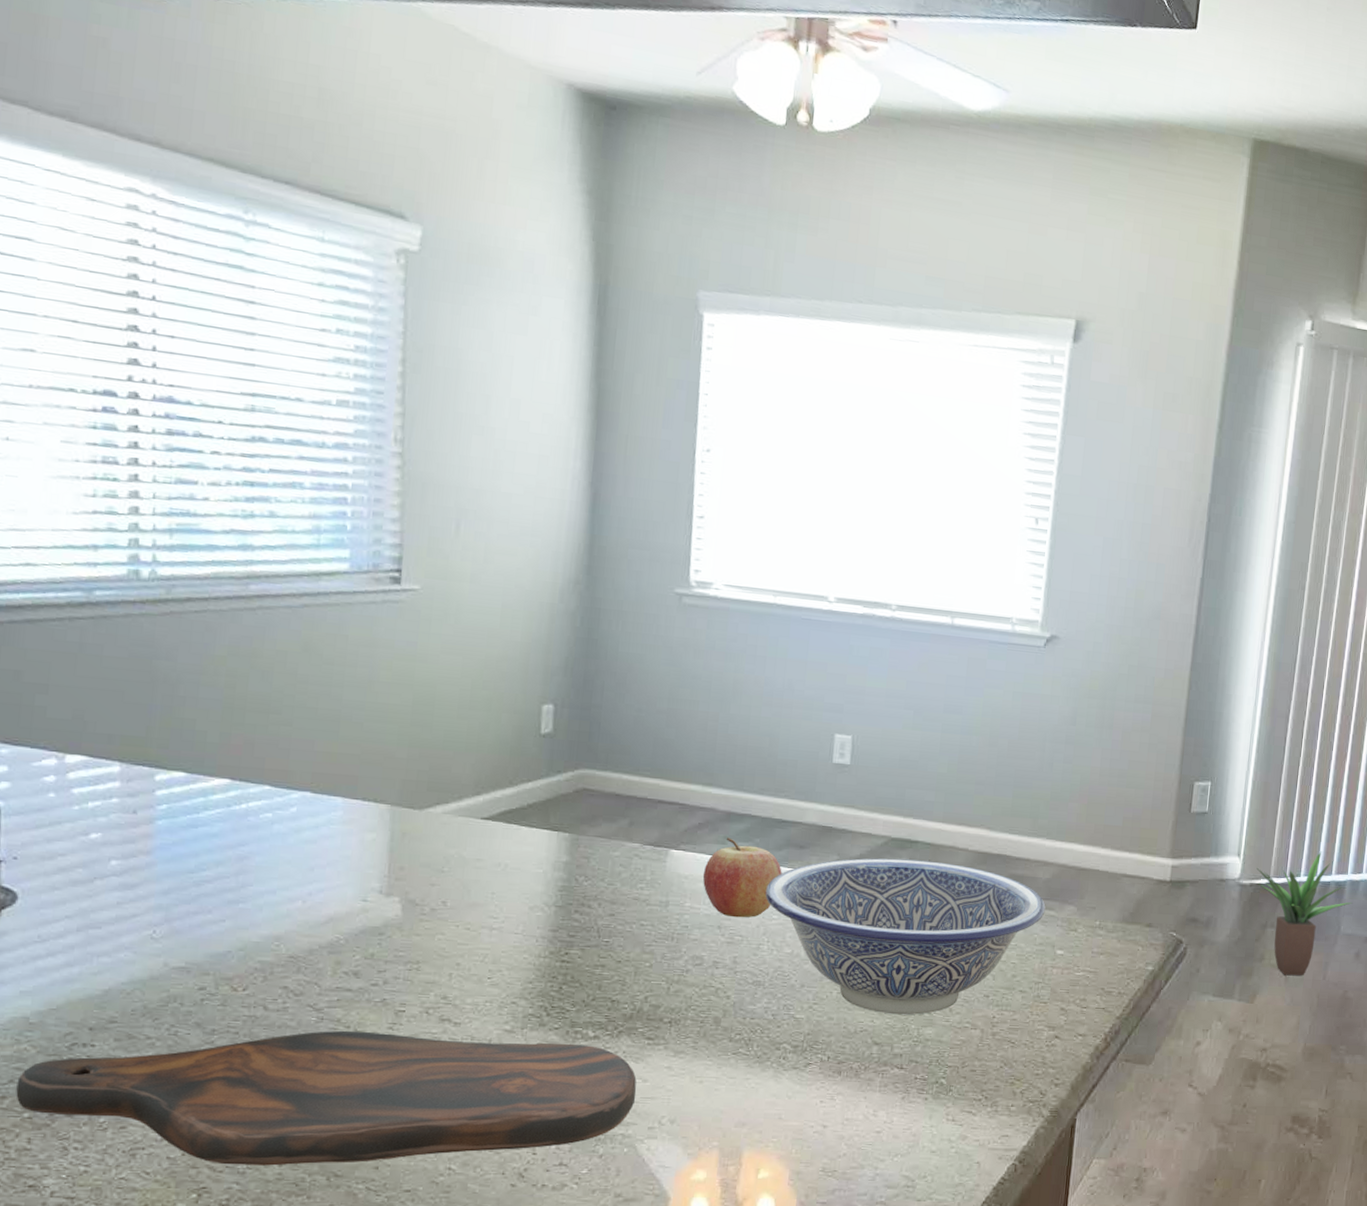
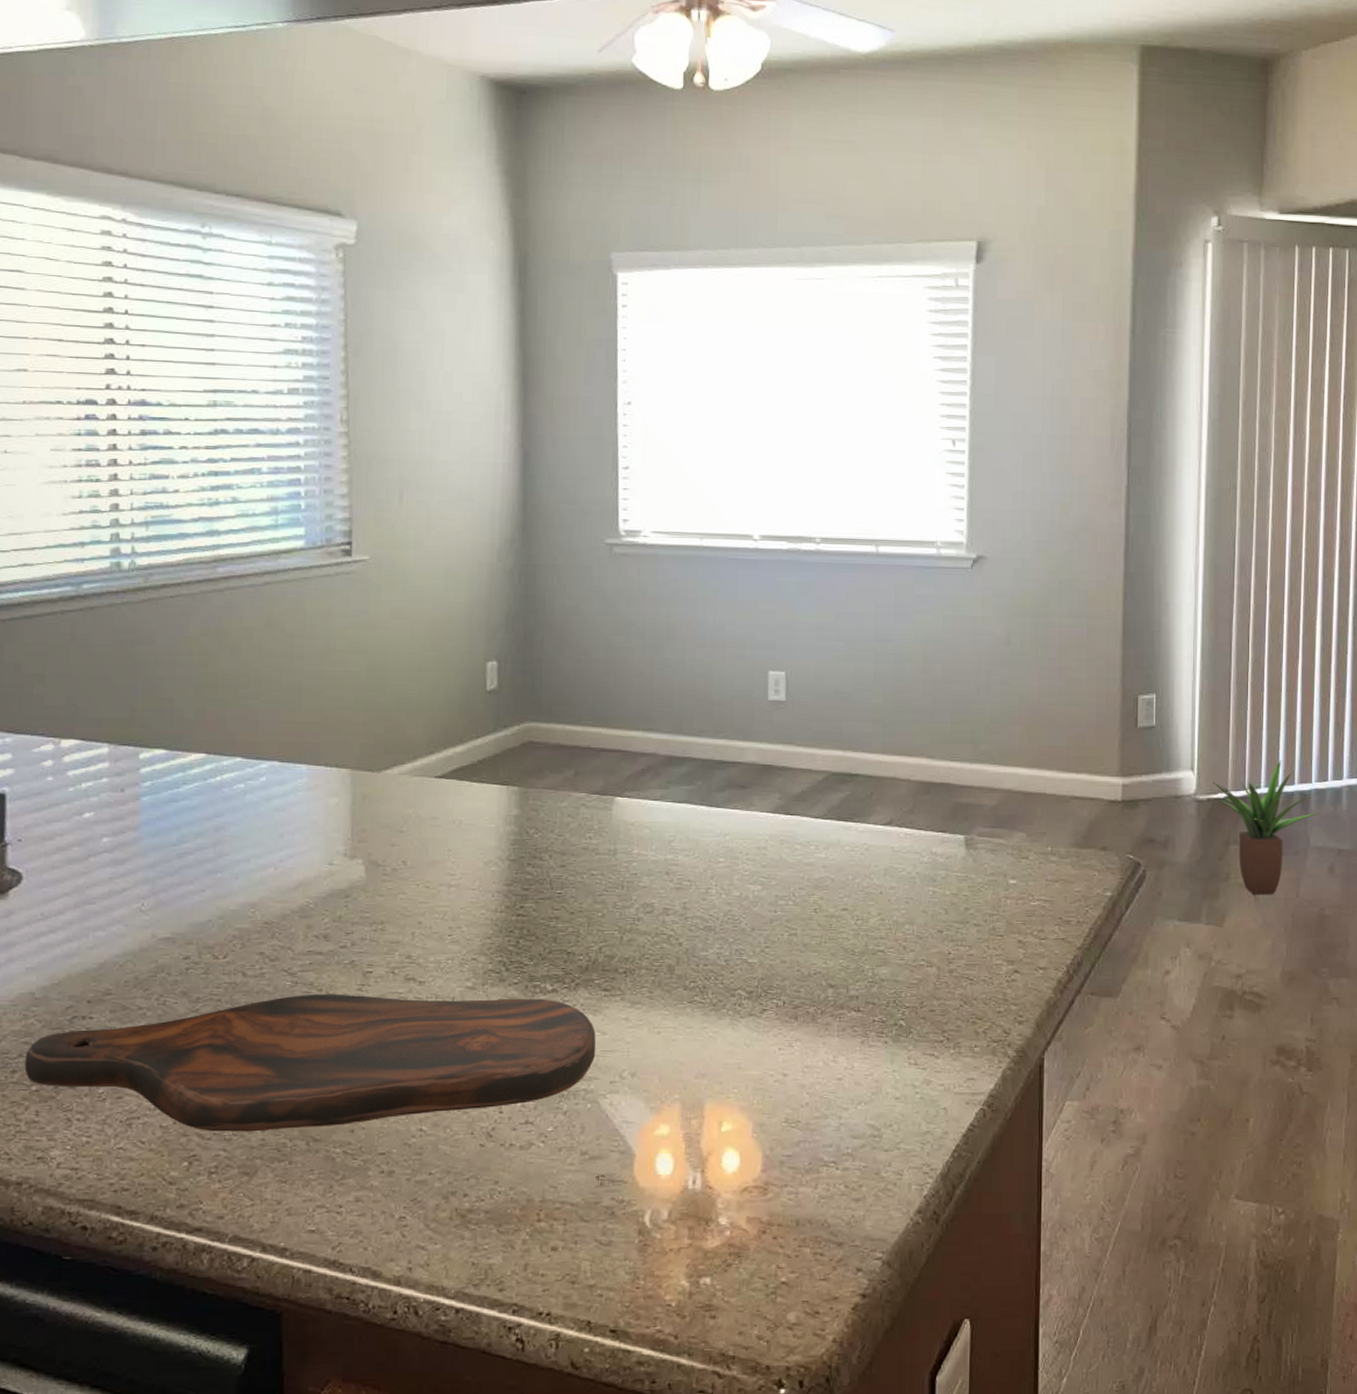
fruit: present [702,837,782,918] -> none [648,782,726,863]
decorative bowl: present [764,858,1046,1015] -> none [710,793,994,955]

